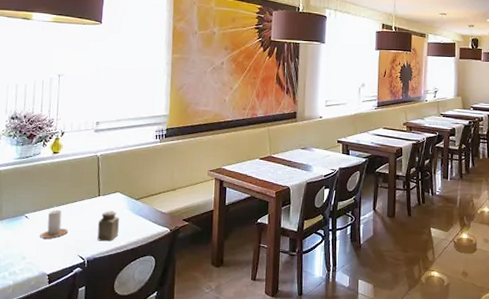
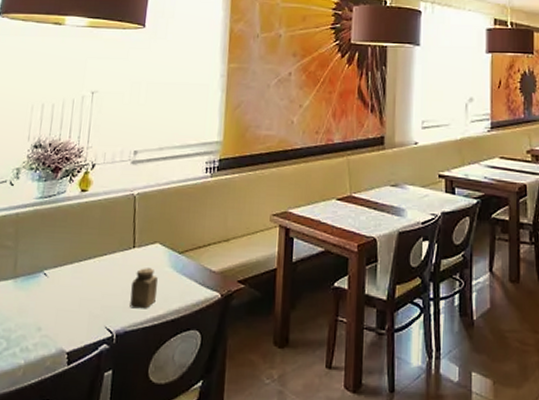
candle: present [40,206,68,239] -> none [60,260,94,304]

